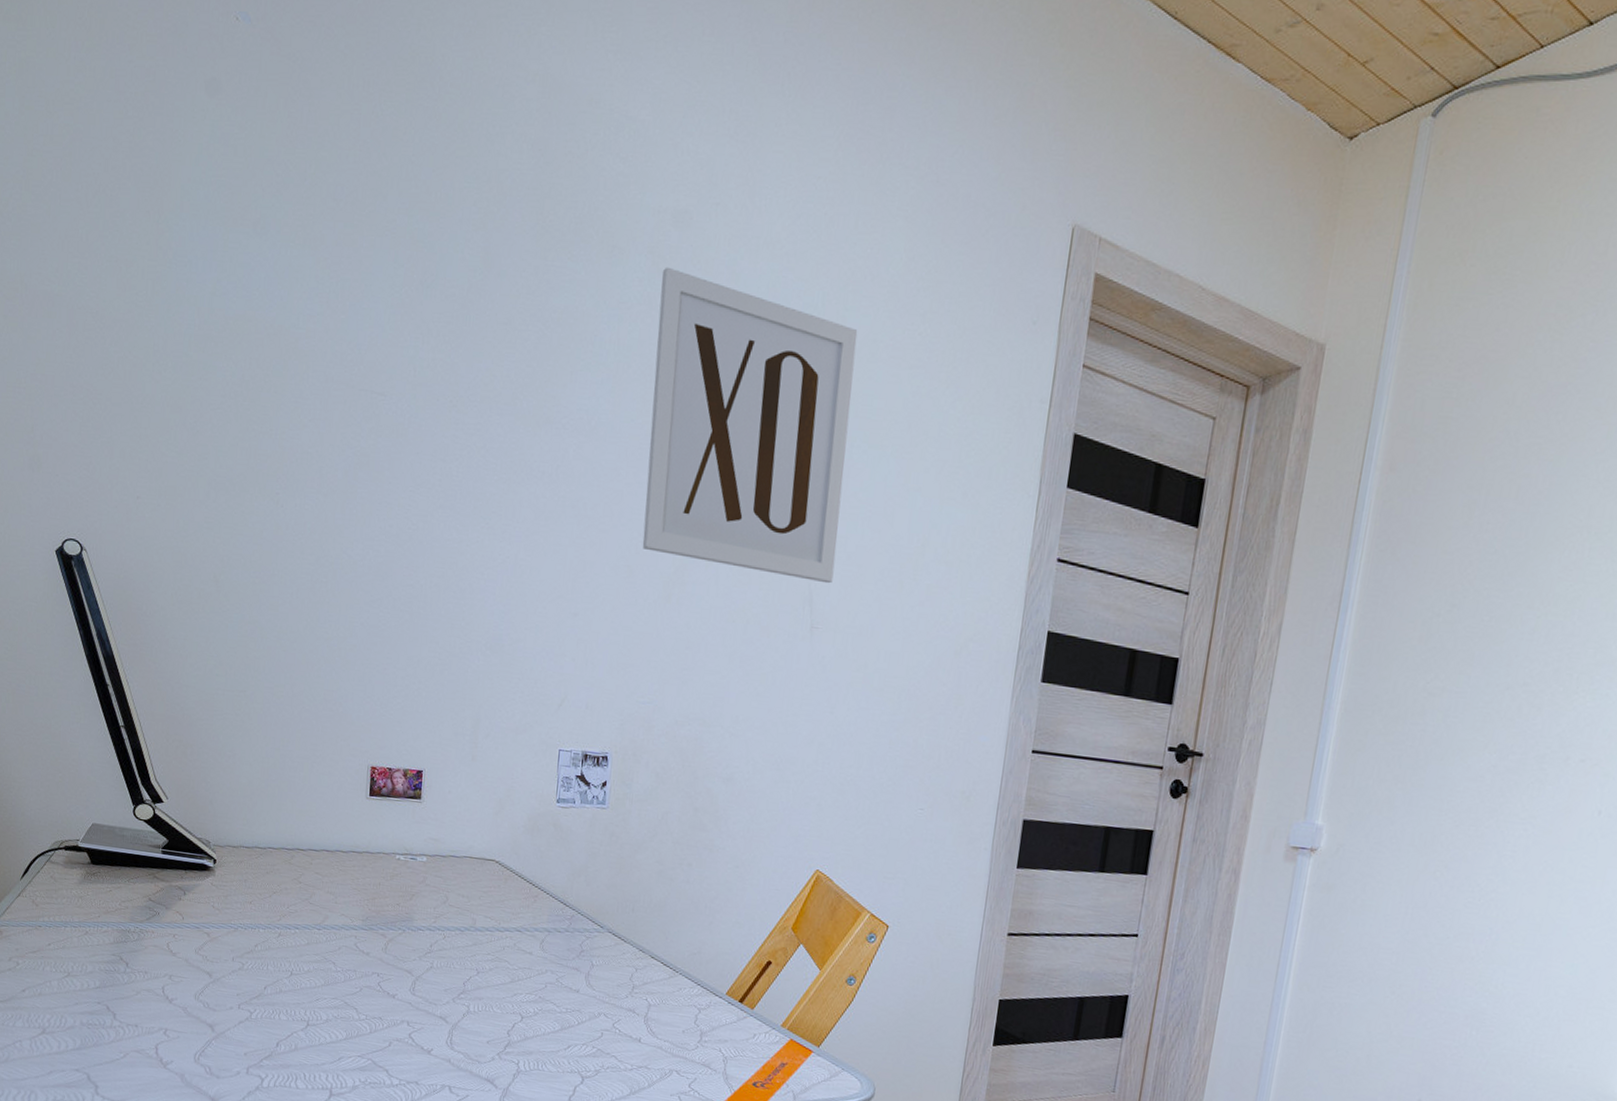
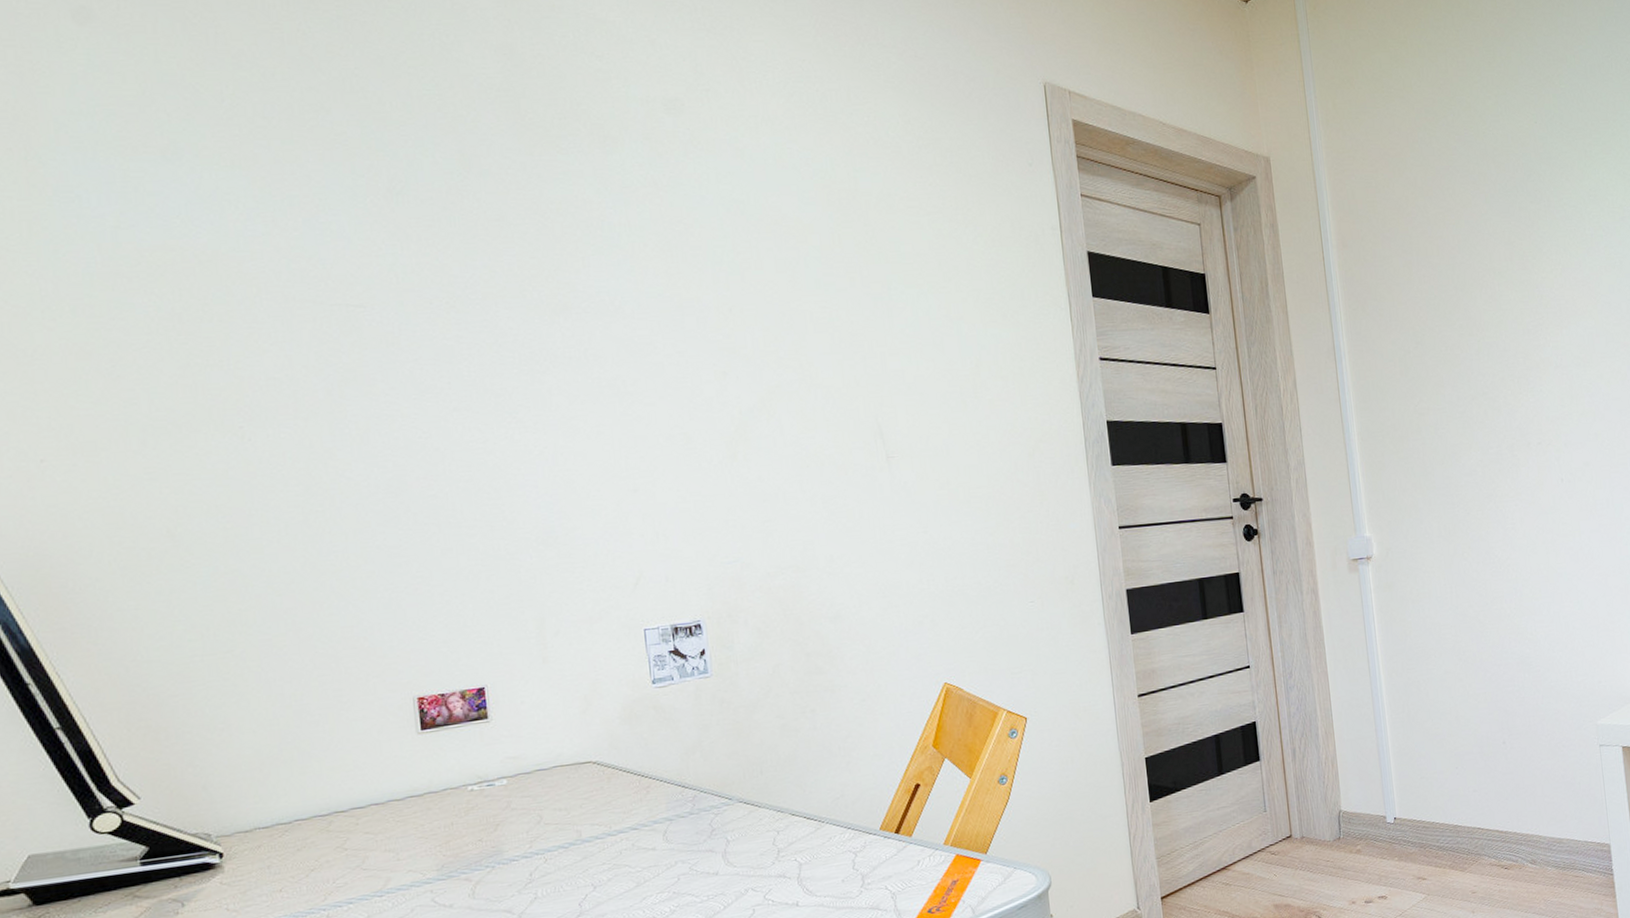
wall art: present [642,267,858,584] -> none [662,150,899,415]

